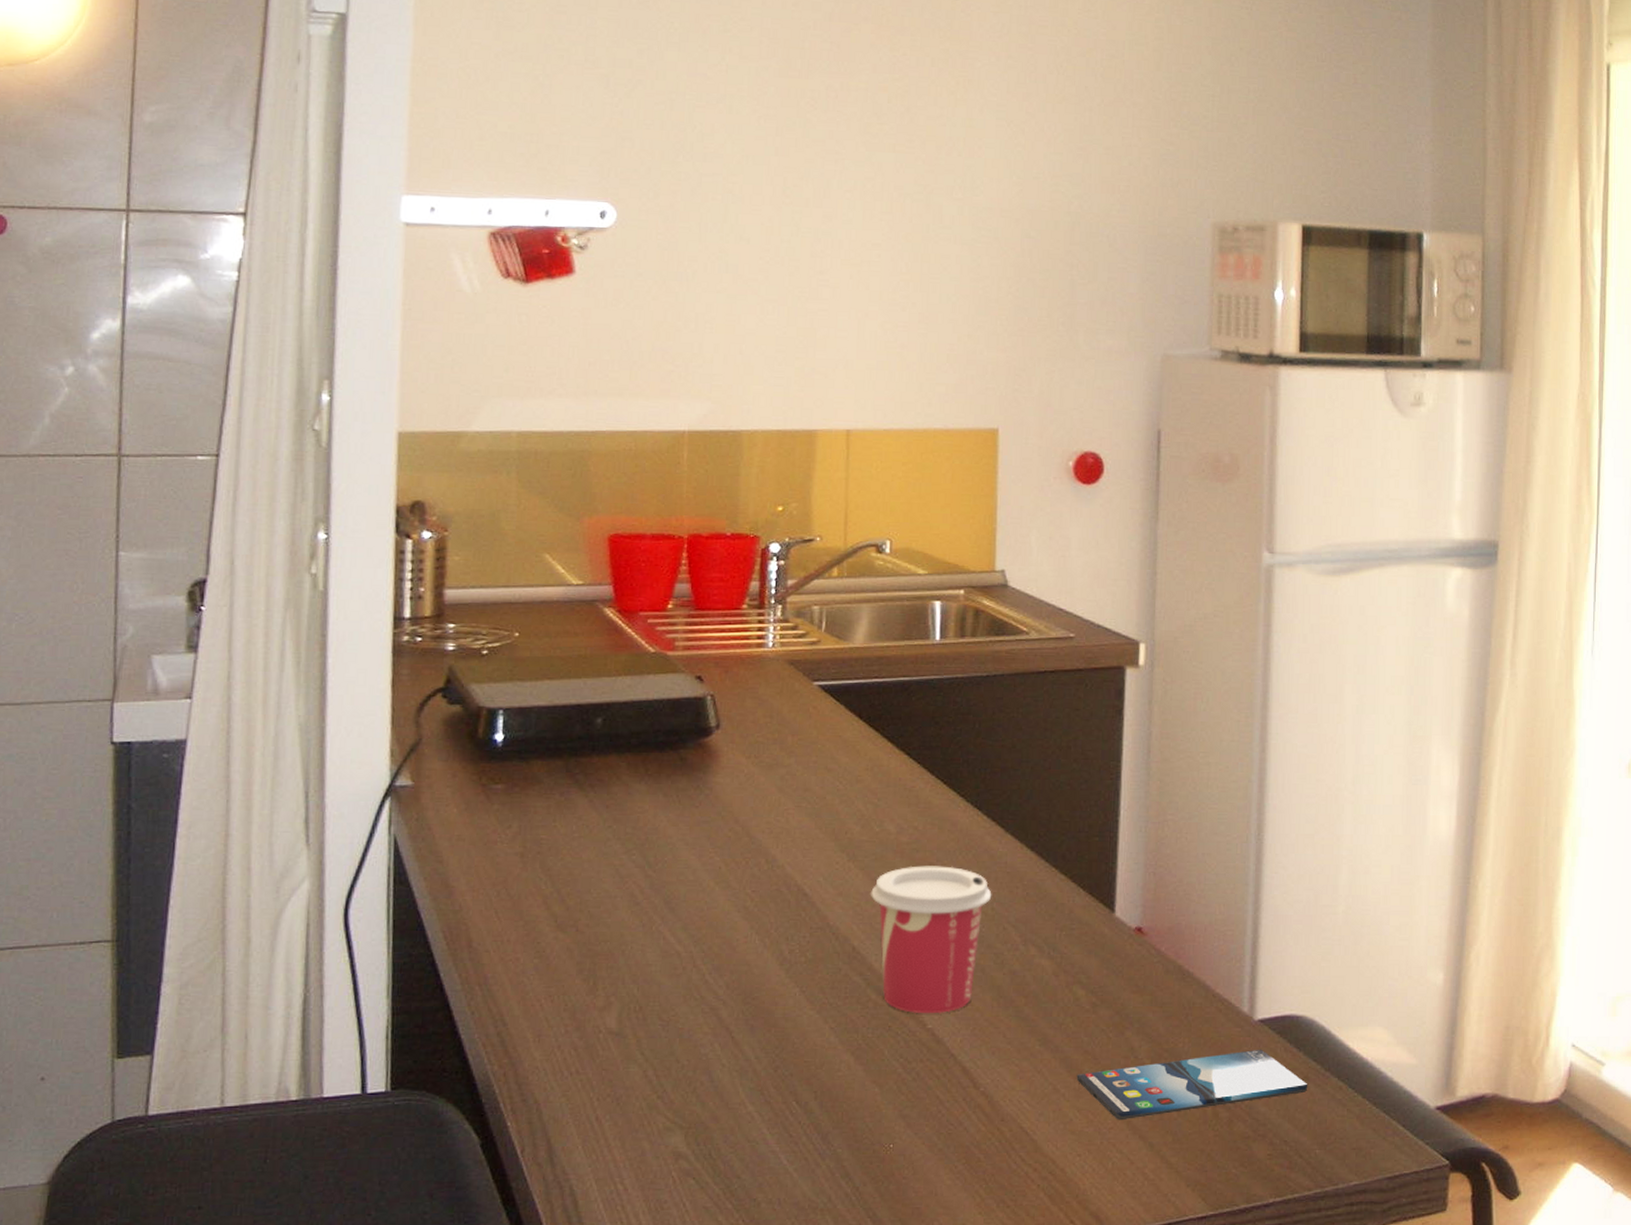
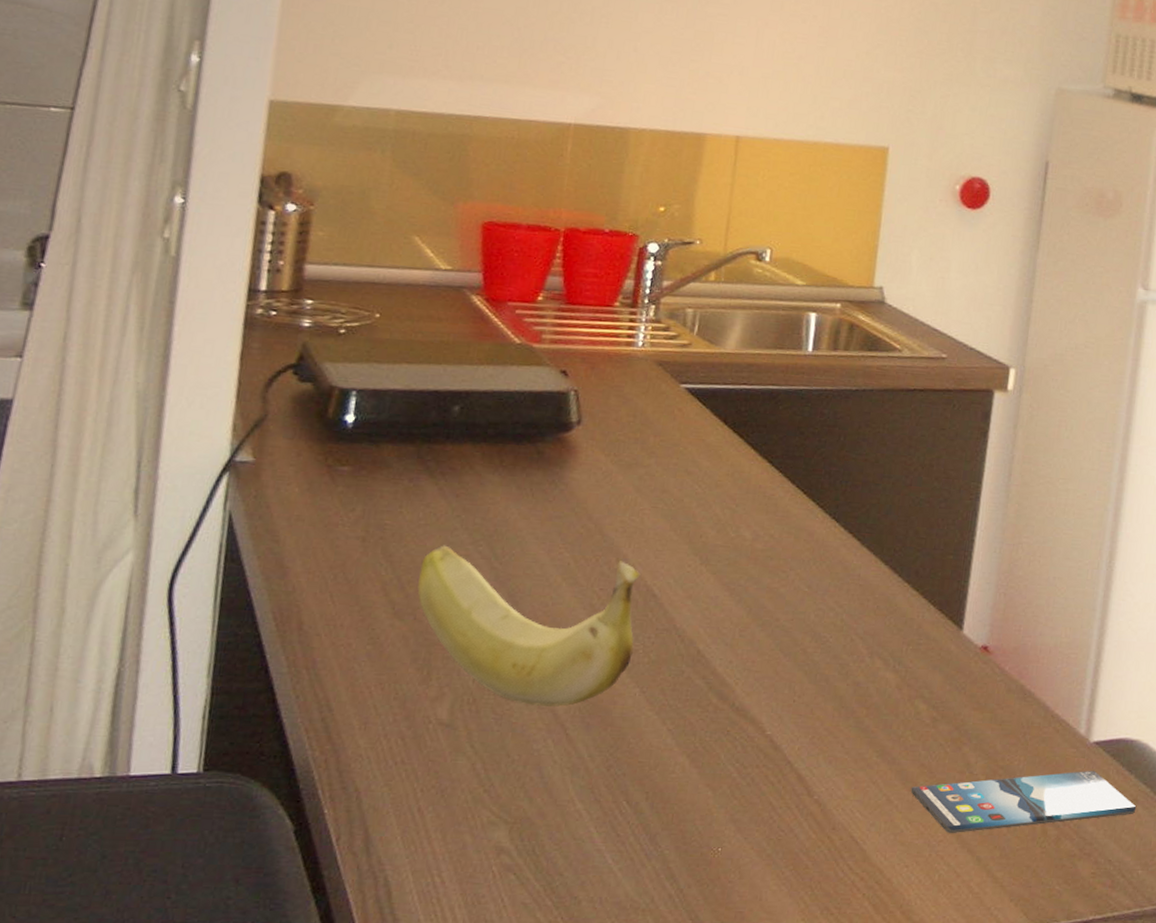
banana: none [577,856,790,1010] -> present [417,545,641,707]
cup: present [871,866,992,1013] -> none [720,573,843,720]

